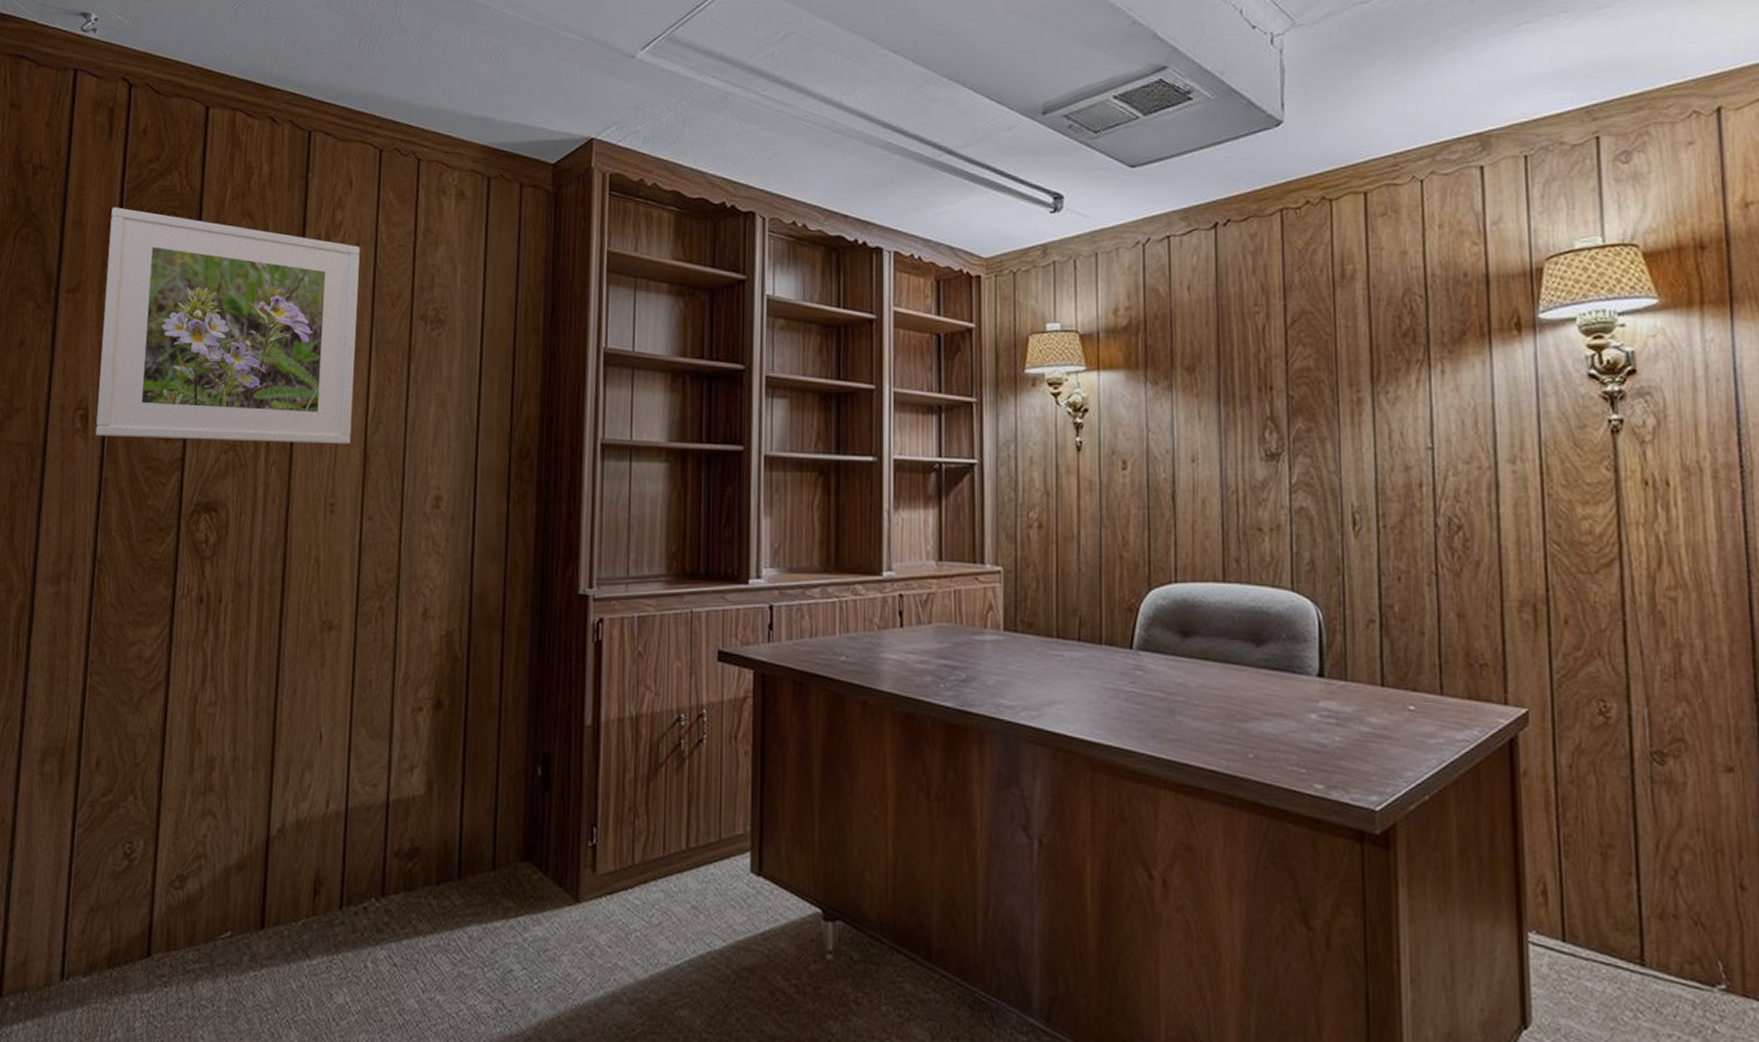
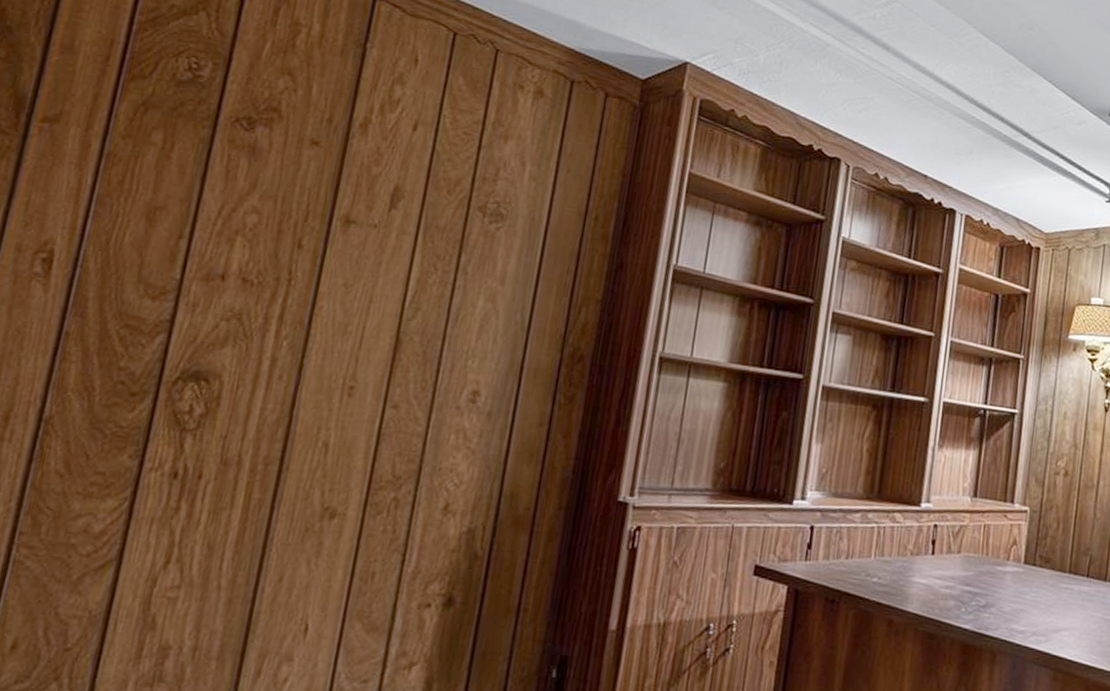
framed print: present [95,207,360,444] -> none [60,37,418,327]

